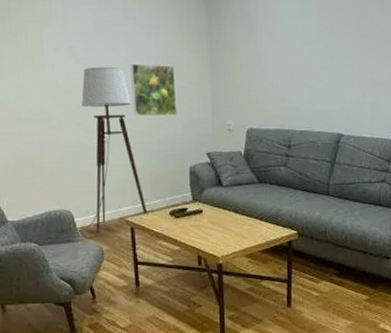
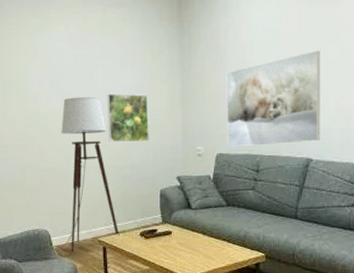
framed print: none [255,22,351,123] -> present [225,50,321,148]

